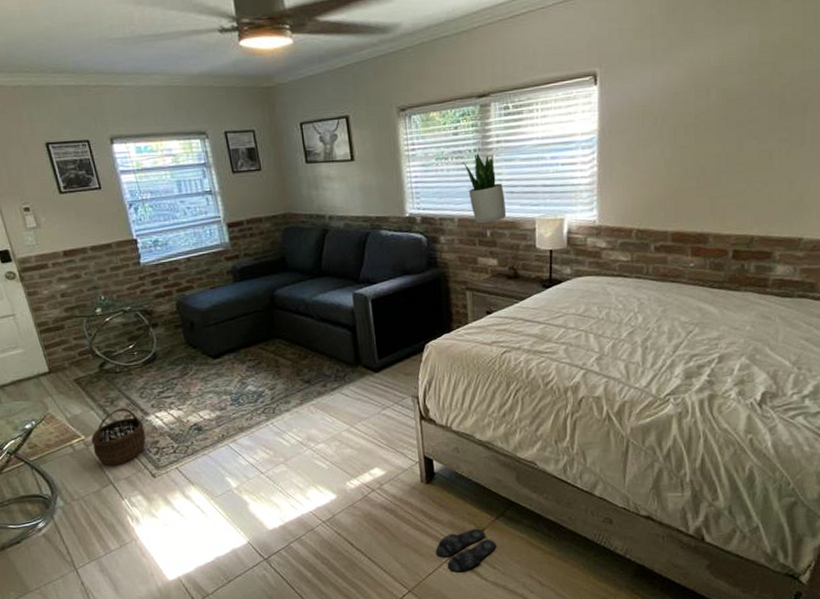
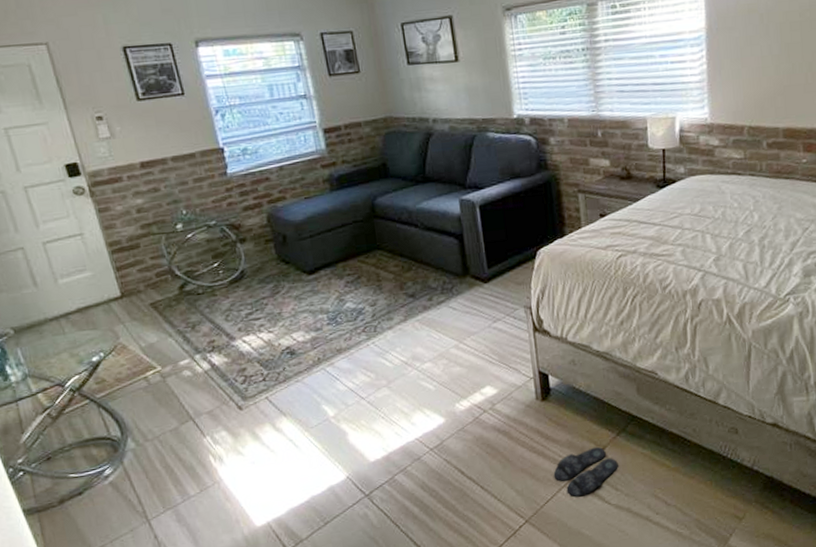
wicker basket: present [91,408,146,466] -> none [168,333,232,399]
planter: present [463,153,507,224] -> none [572,52,618,124]

